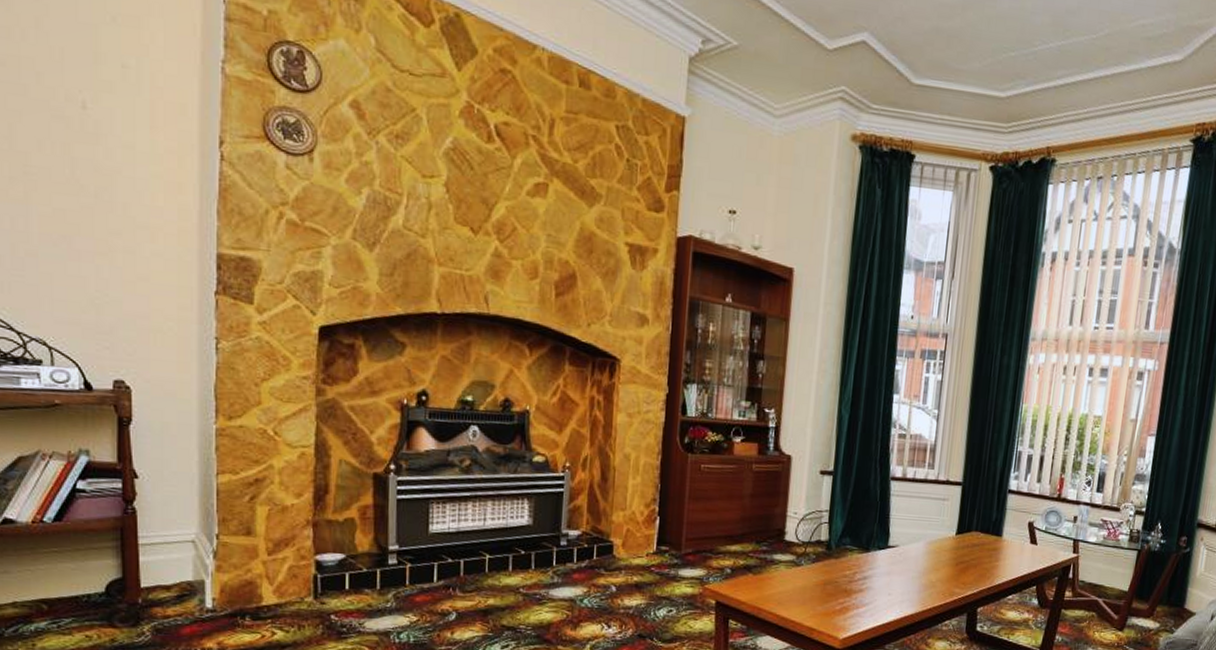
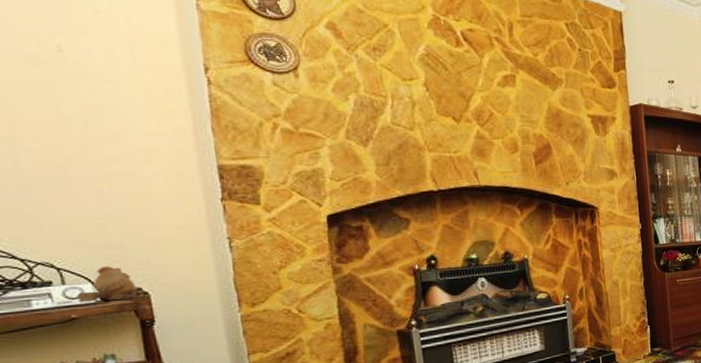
decorative figurine: none [63,351,120,392] -> present [77,266,138,302]

